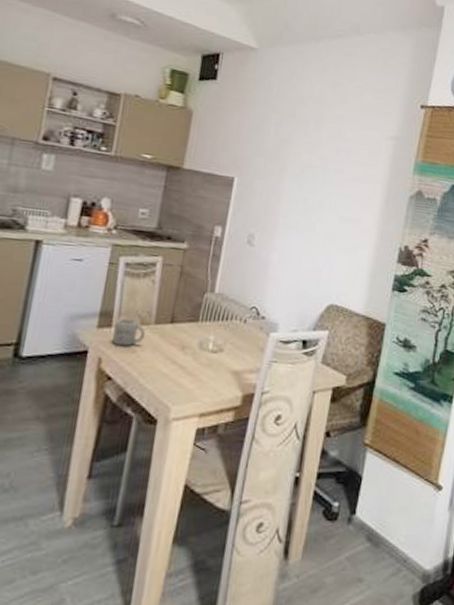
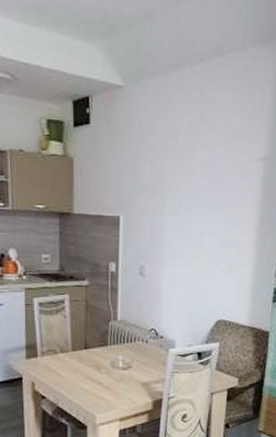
mug: present [111,318,145,346] -> none [39,349,65,371]

